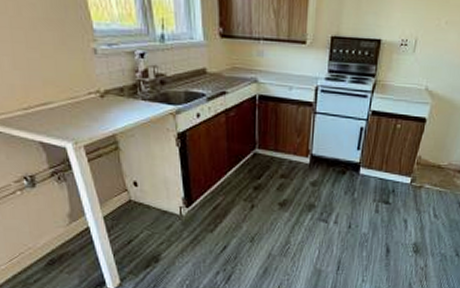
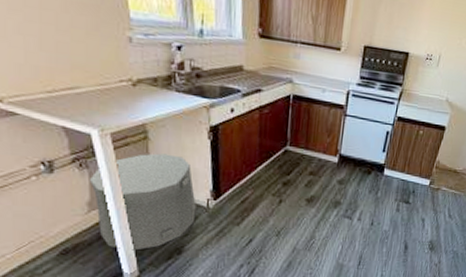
trash can: none [69,163,170,260] -> present [90,153,196,251]

